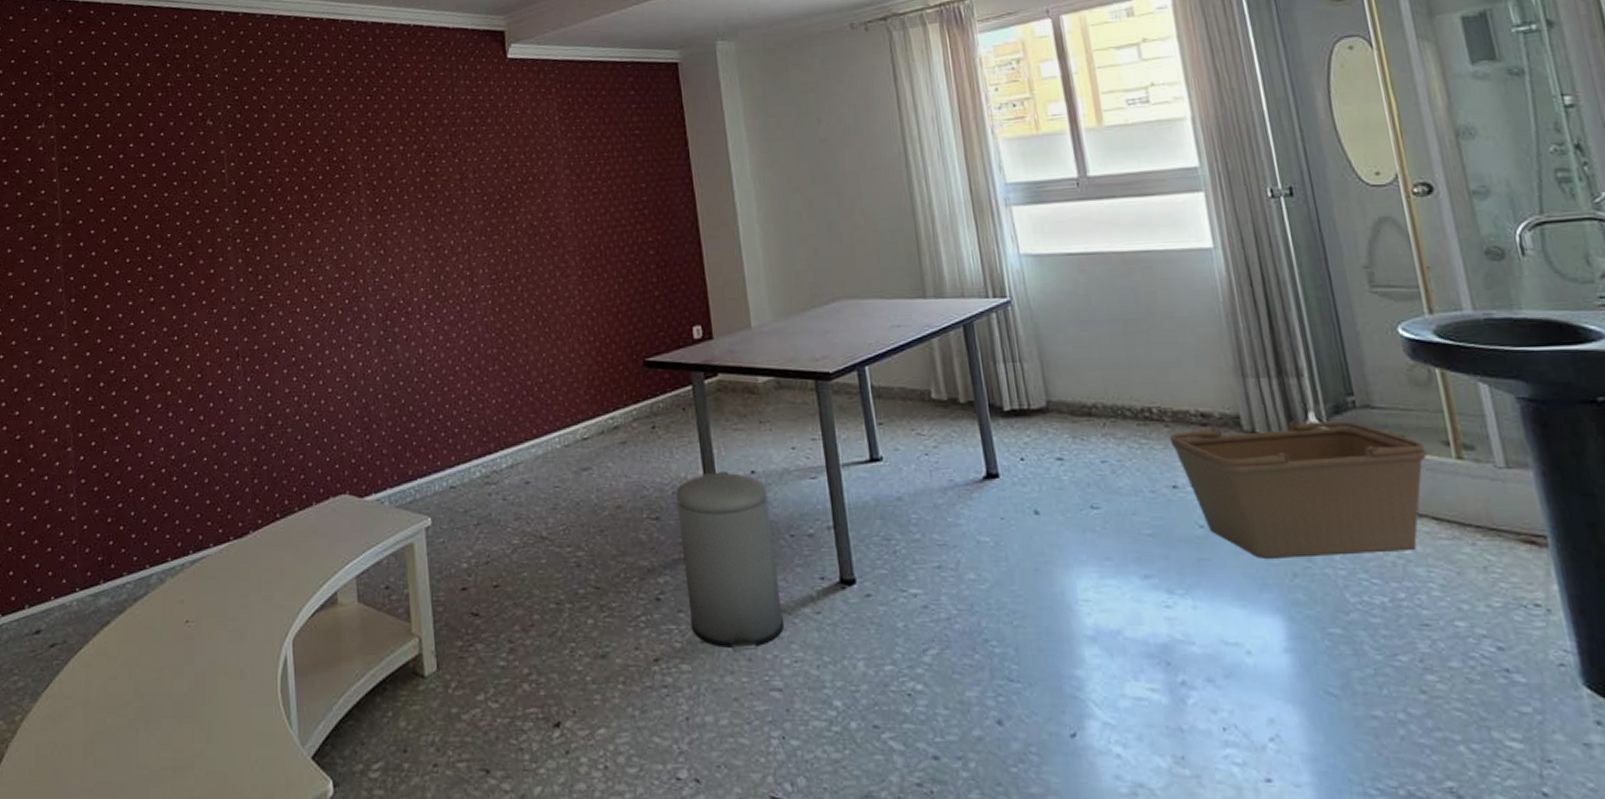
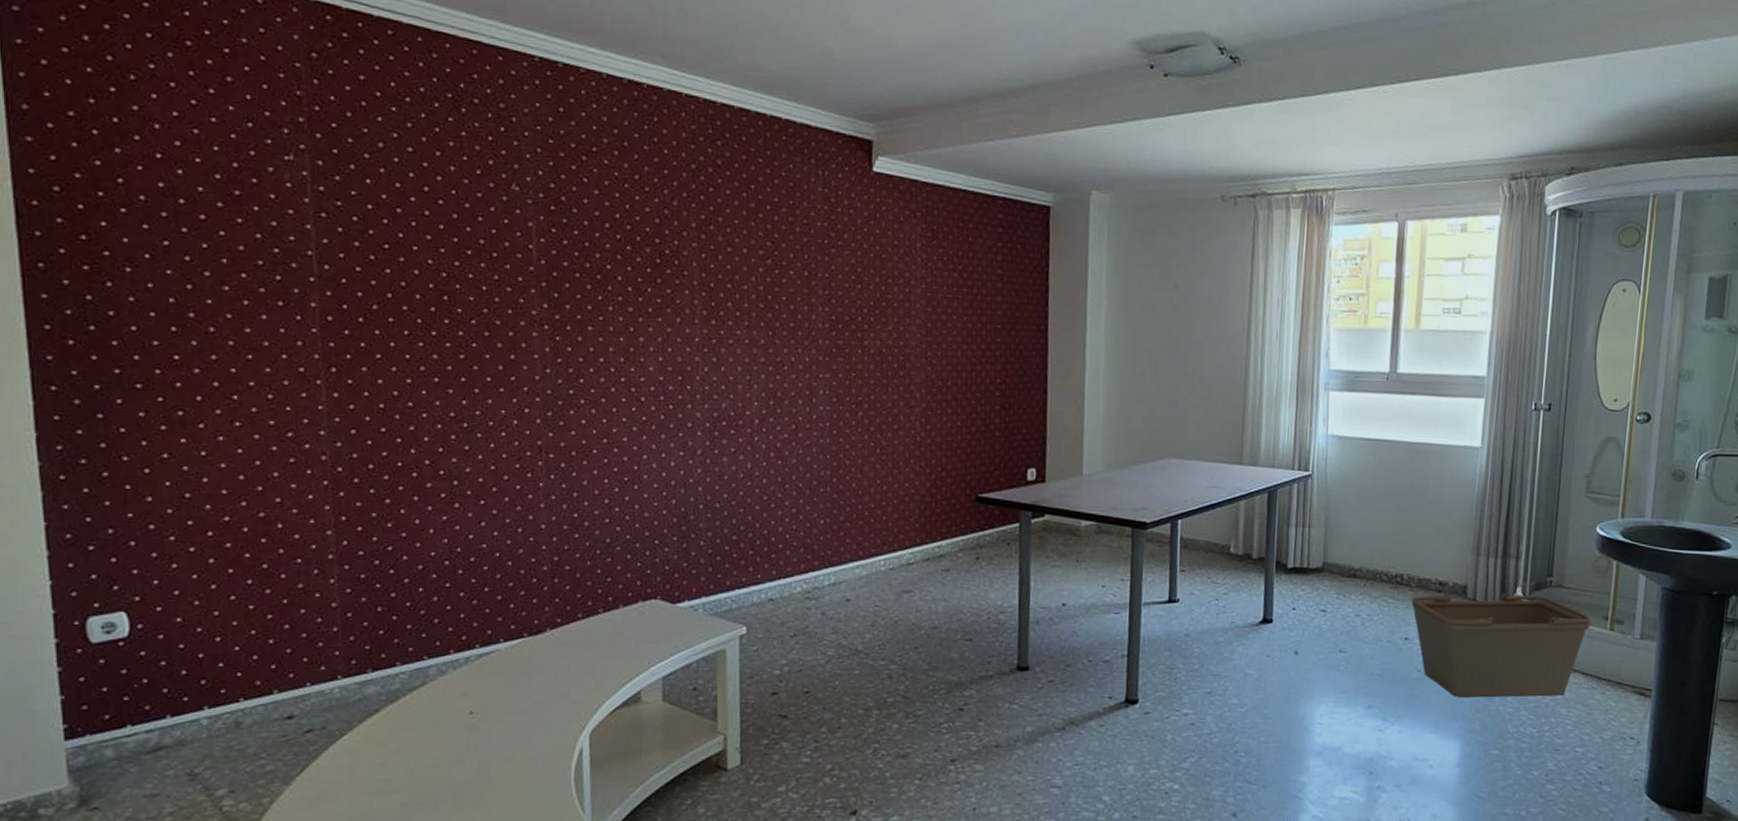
pedal bin: present [676,471,785,651] -> none [988,602,1074,755]

